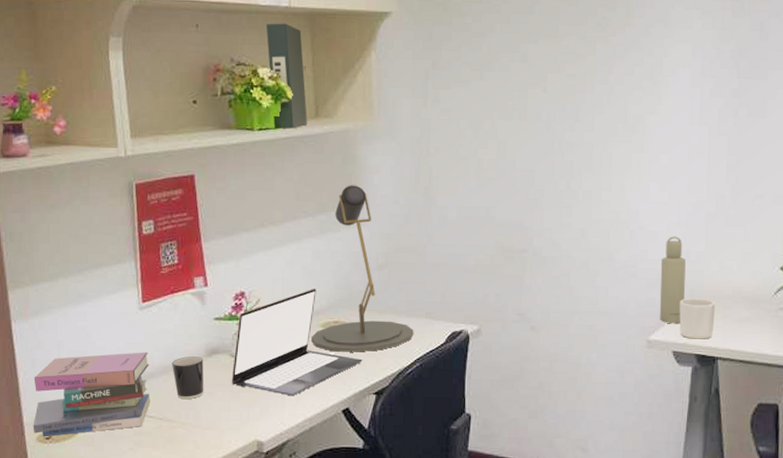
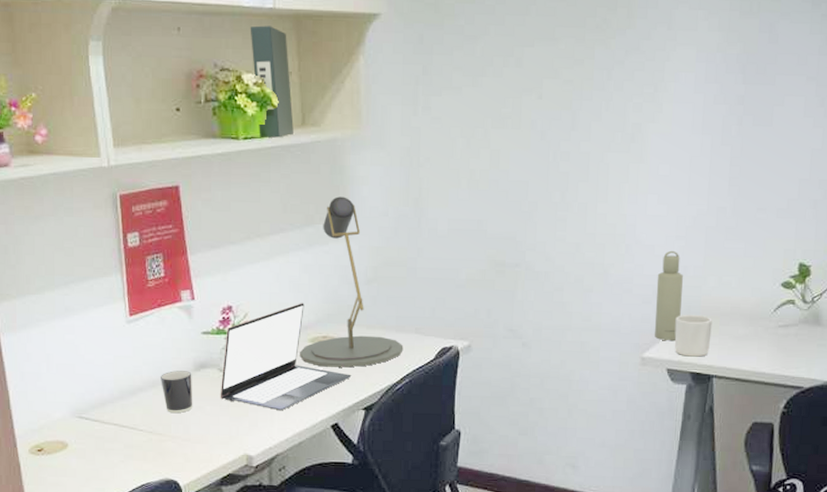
books: present [33,352,151,437] -> none [24,365,140,449]

